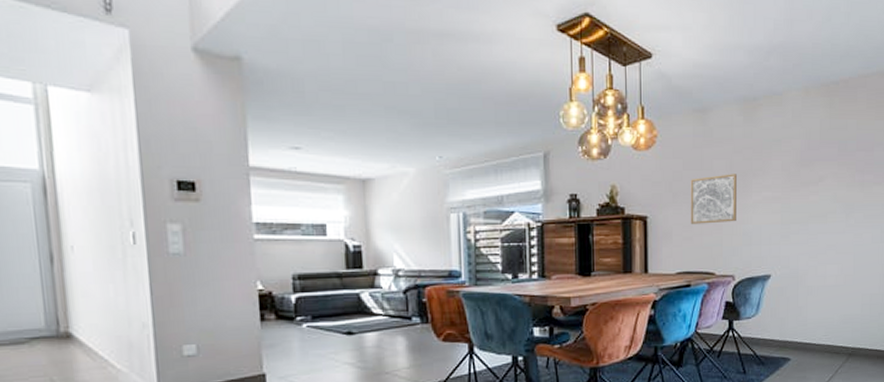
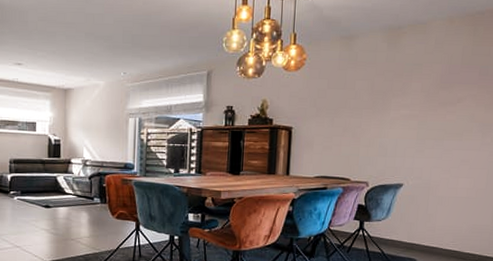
wall art: present [690,174,737,224] -> none [331,93,377,136]

